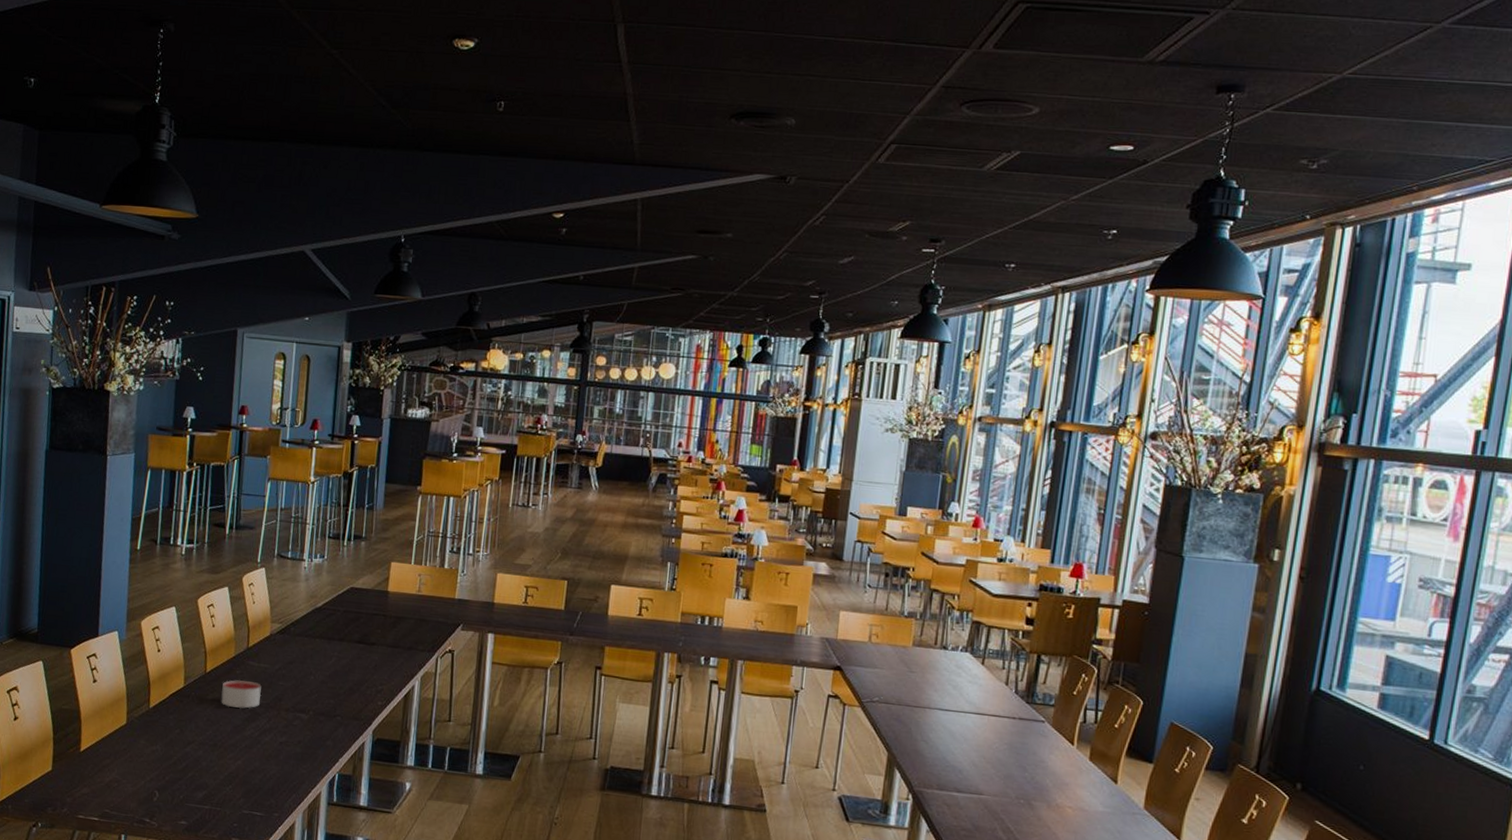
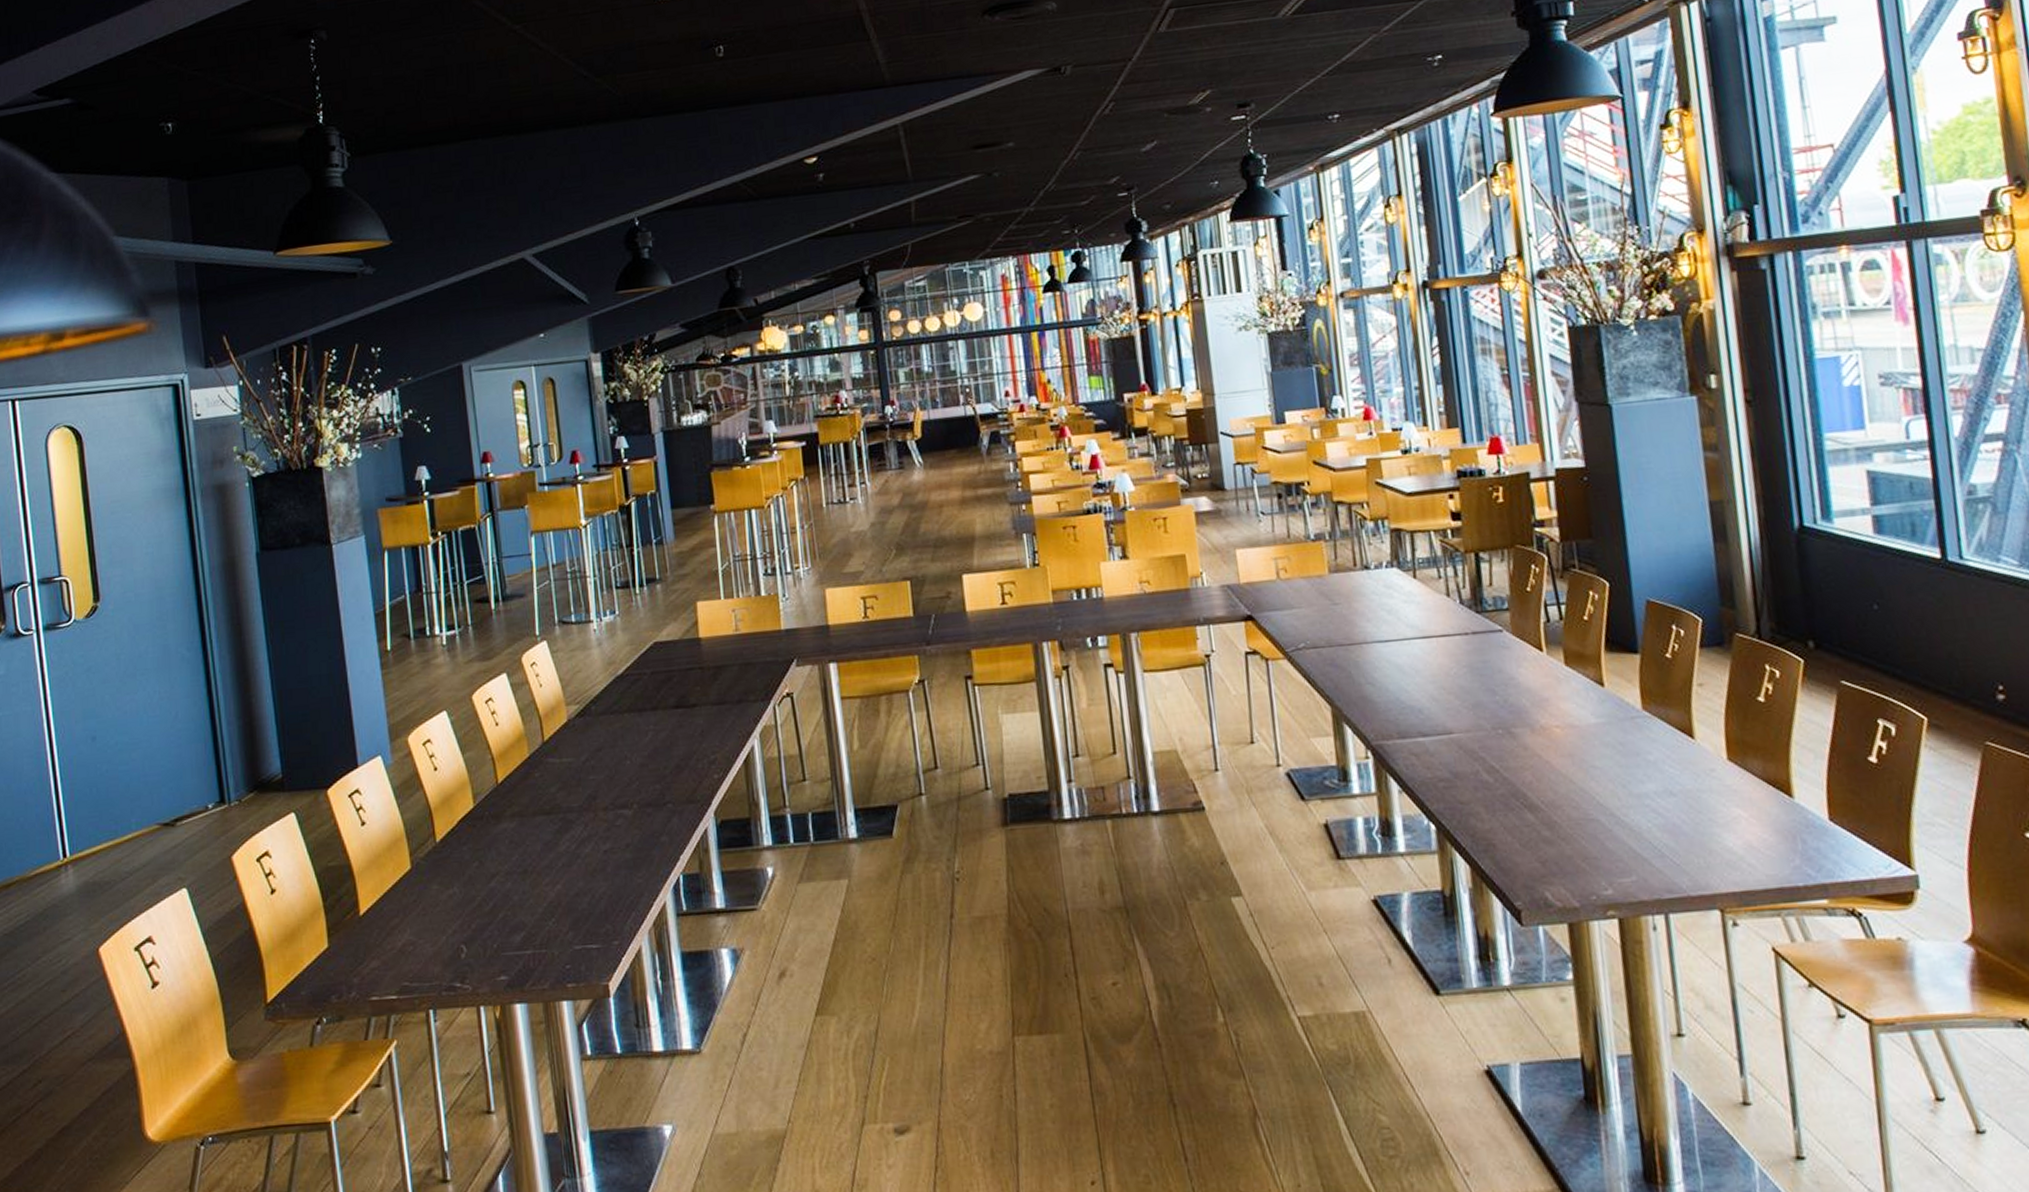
candle: present [221,679,262,709] -> none [521,783,571,820]

